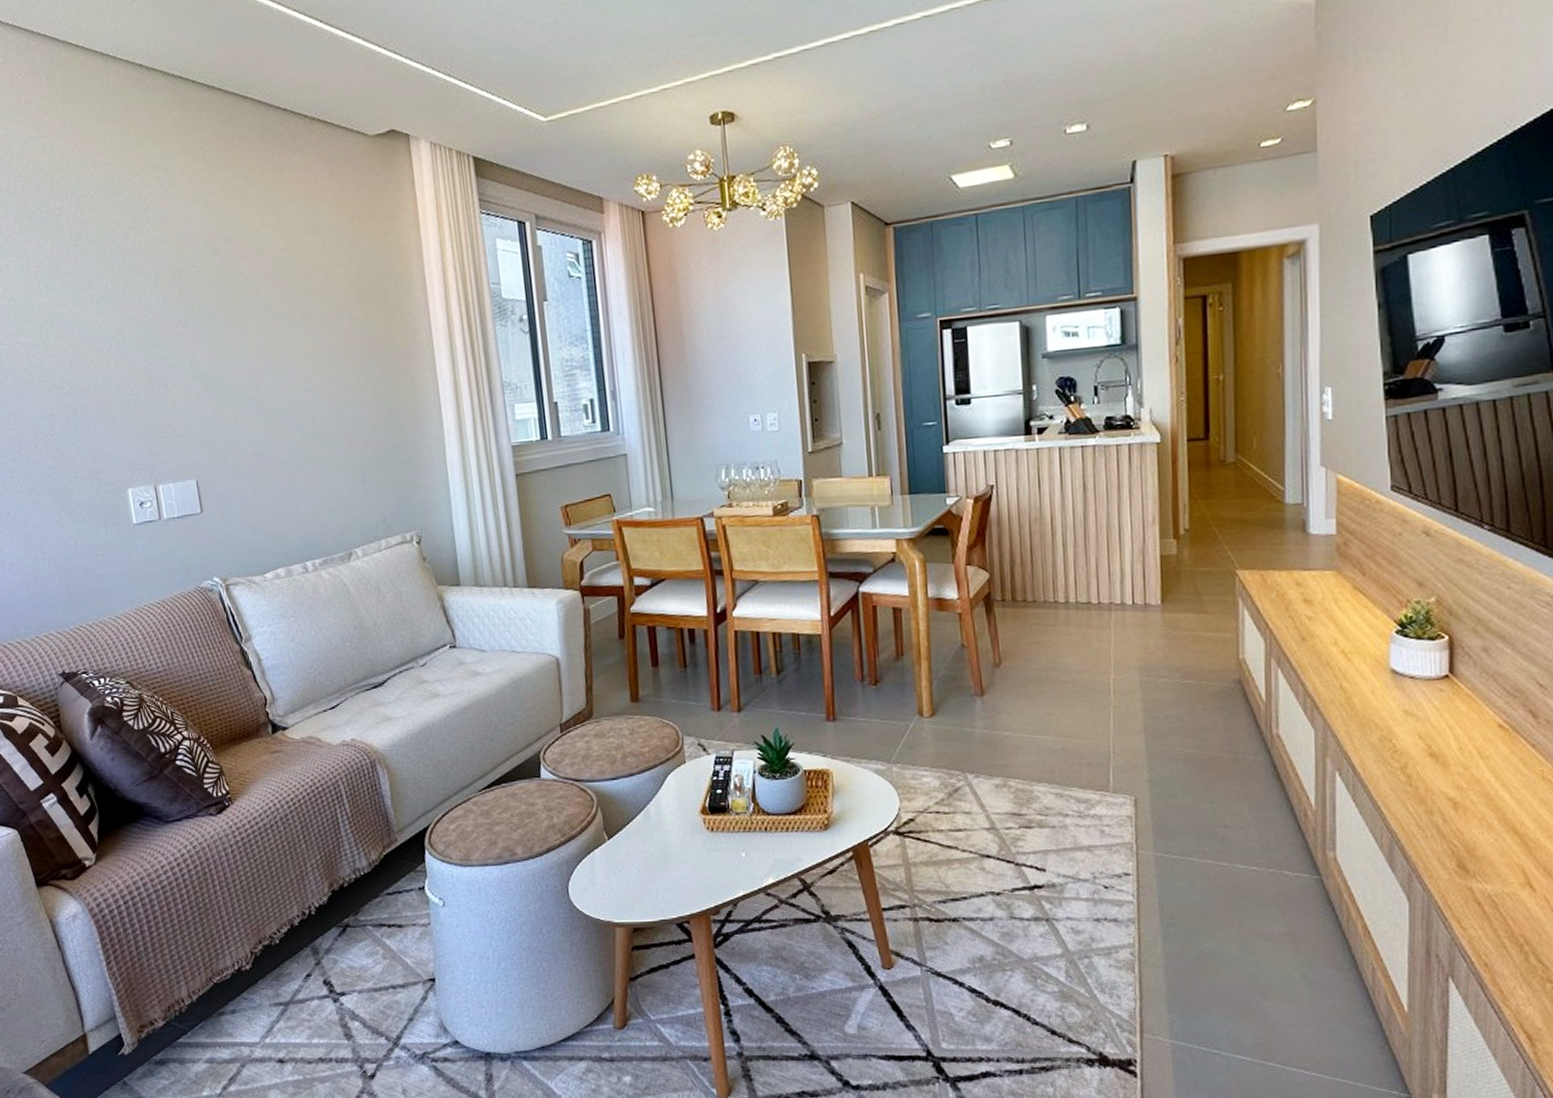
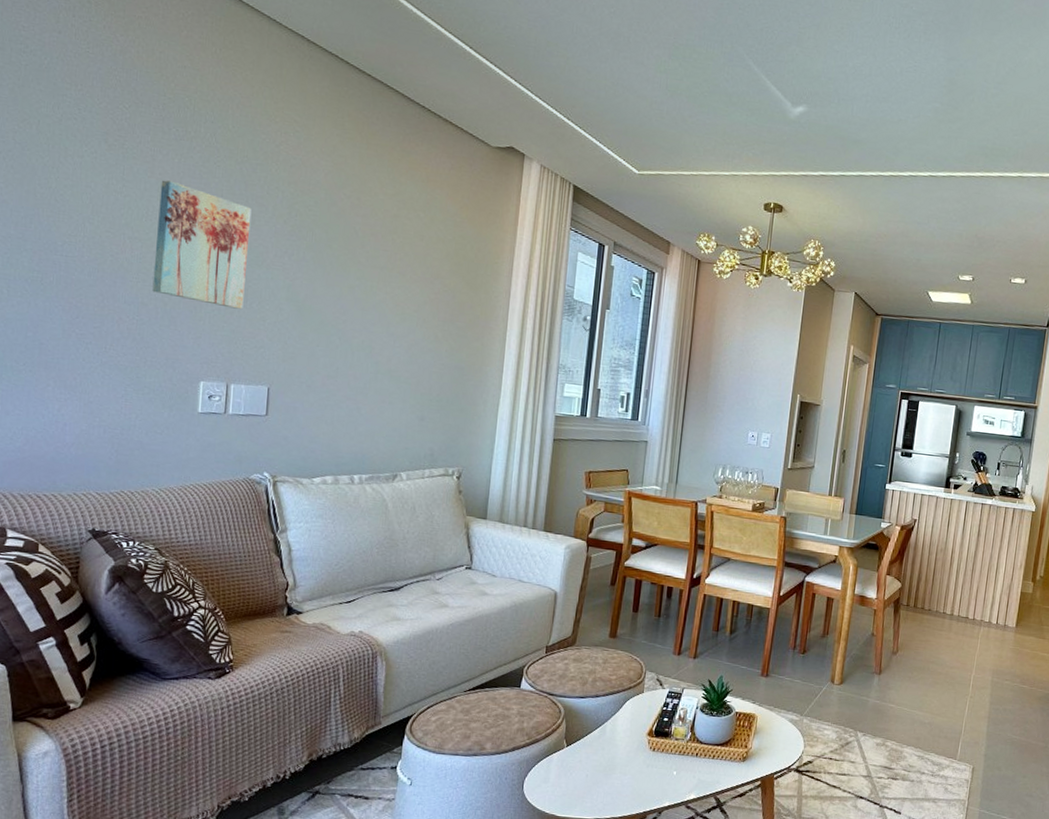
wall art: none [39,270,151,401] -> present [152,180,252,309]

